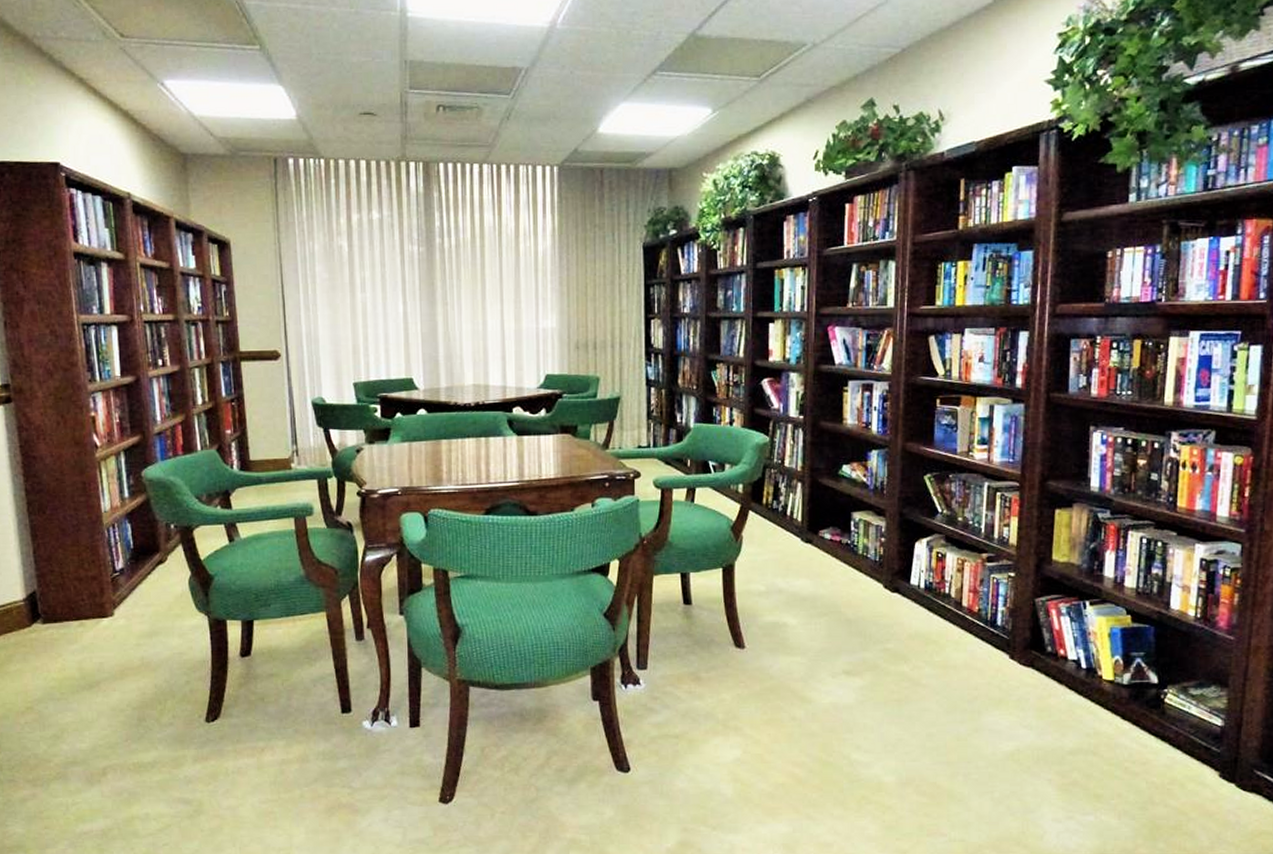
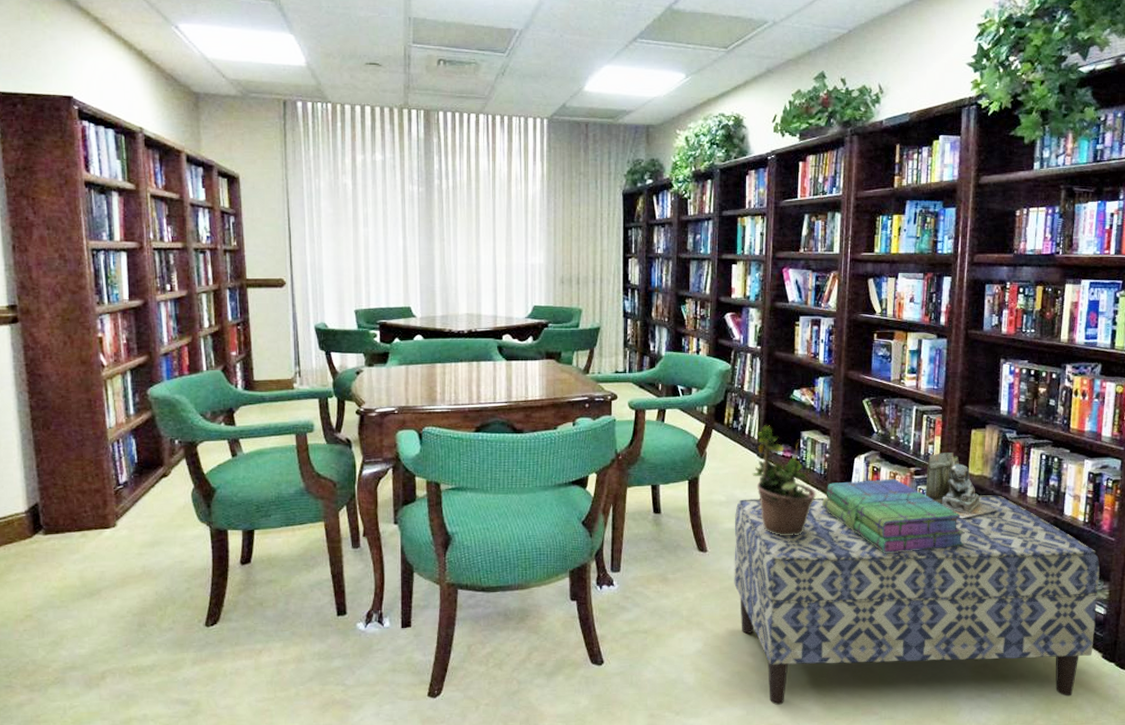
bench: none [776,585,1215,822] -> present [734,495,1100,705]
potted plant: none [795,496,871,631] -> present [752,417,817,536]
stack of books: none [878,565,1048,653] -> present [822,478,965,554]
bookend: none [999,536,1089,613] -> present [925,452,999,519]

